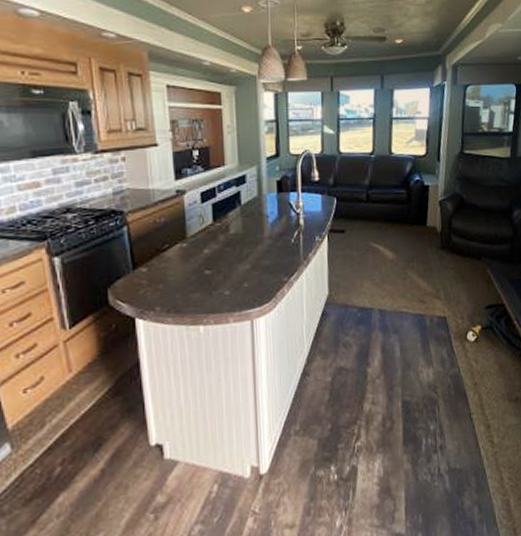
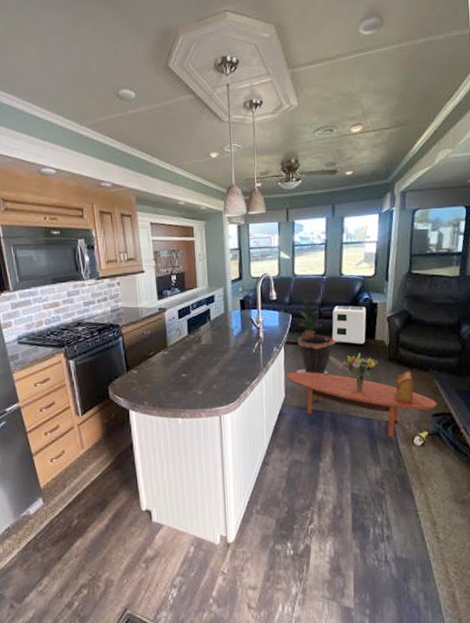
coffee table: none [329,263,490,334] -> present [286,371,437,437]
waste bin: none [341,219,385,267] -> present [296,332,336,375]
potted plant: none [342,180,370,224] -> present [297,299,322,337]
air purifier: none [381,188,418,231] -> present [332,305,367,344]
bouquet: none [392,240,431,284] -> present [342,352,379,391]
decorative box: none [447,259,467,297] -> present [394,370,414,405]

